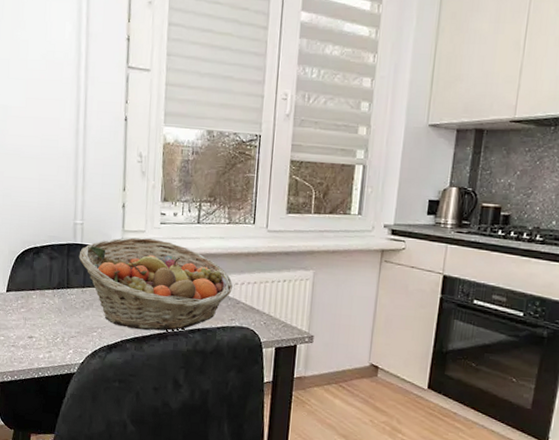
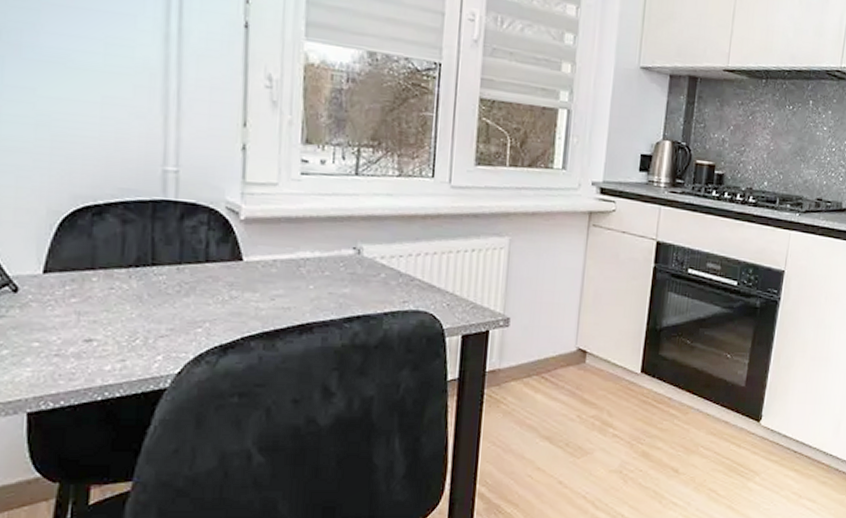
fruit basket: present [78,237,233,331] -> none [171,192,405,322]

